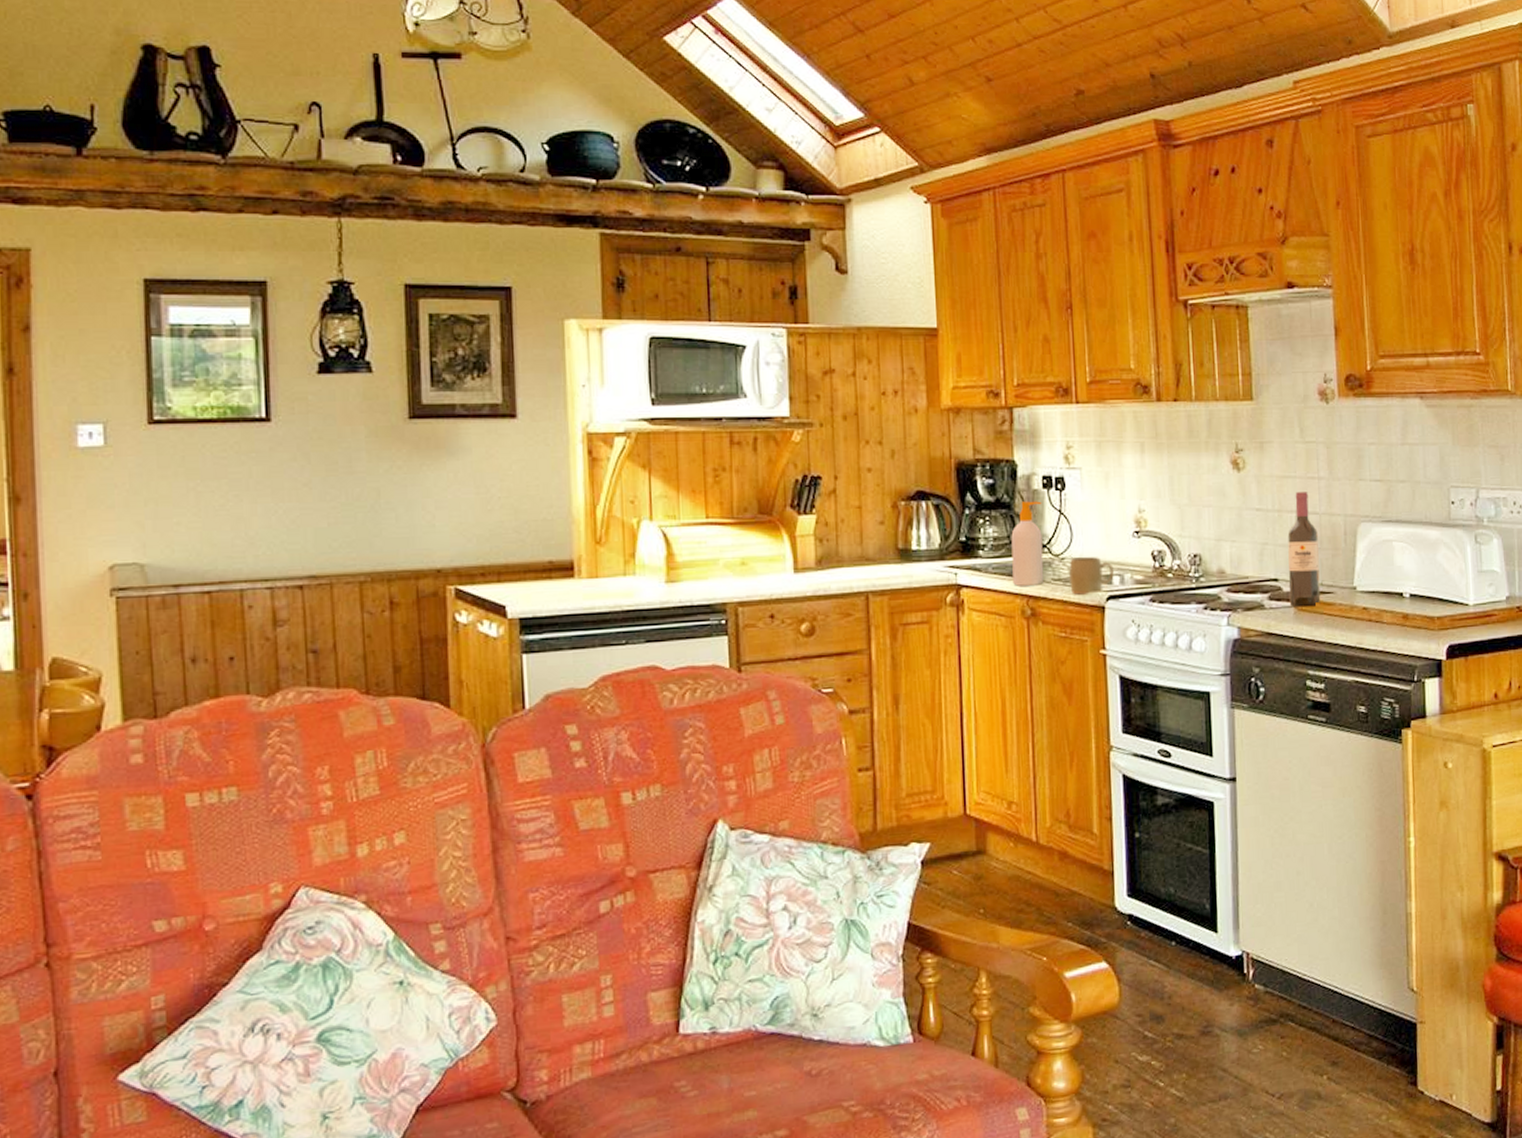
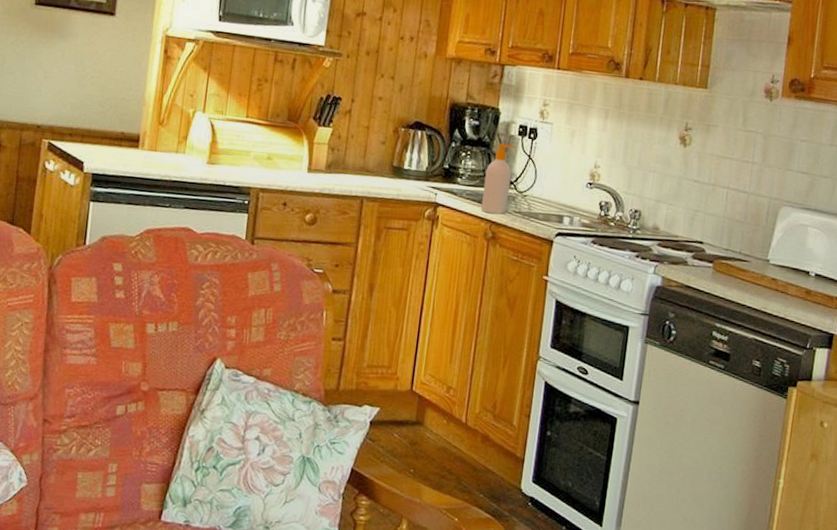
mug: present [1069,556,1114,595] -> none [527,196,566,229]
wine bottle: present [1287,492,1321,608] -> none [709,172,745,271]

